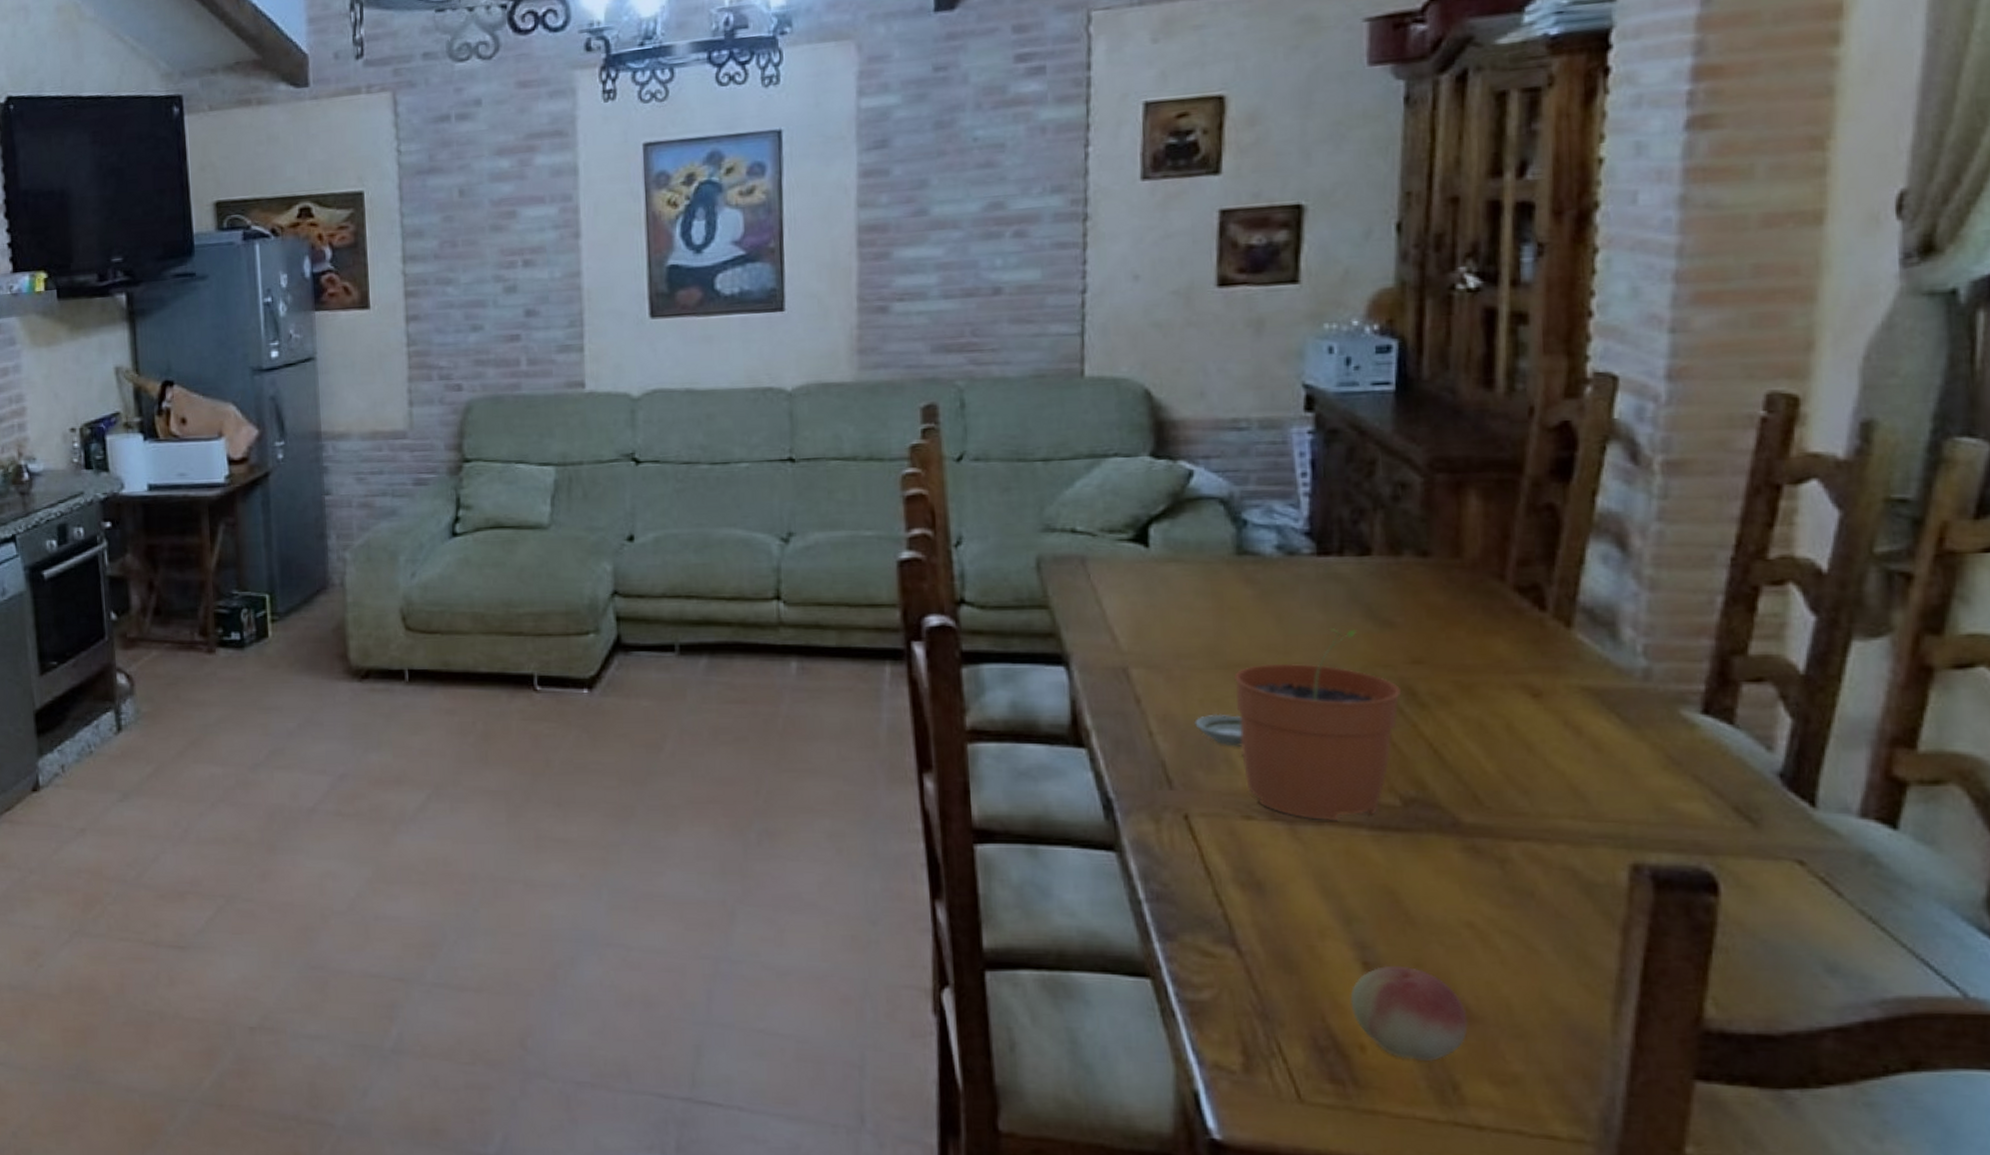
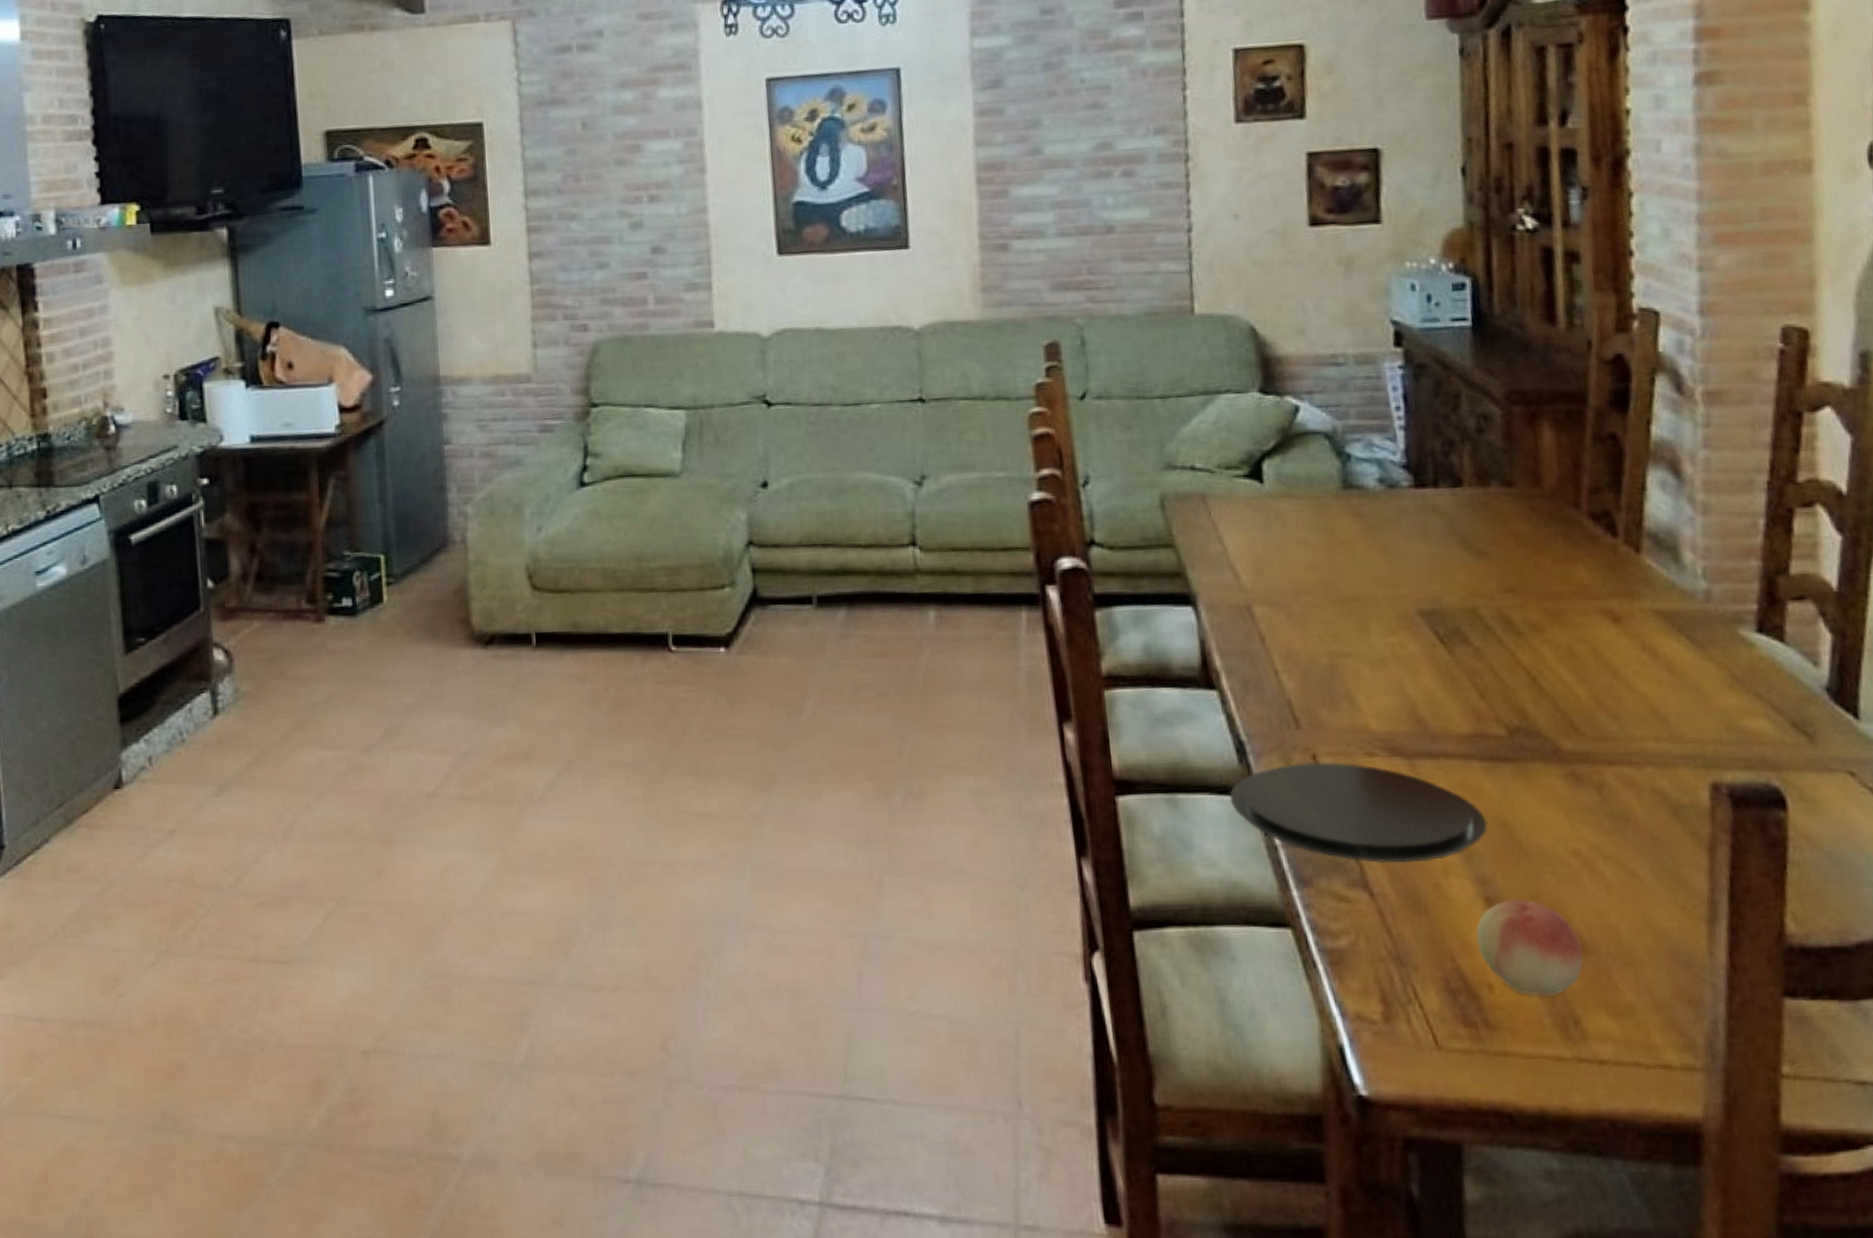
plate: none [1093,822,1372,924] -> present [1229,762,1488,864]
saucer: present [1194,714,1243,747] -> none [1316,649,1361,682]
plant pot: present [1234,628,1401,820] -> none [1349,560,1499,754]

